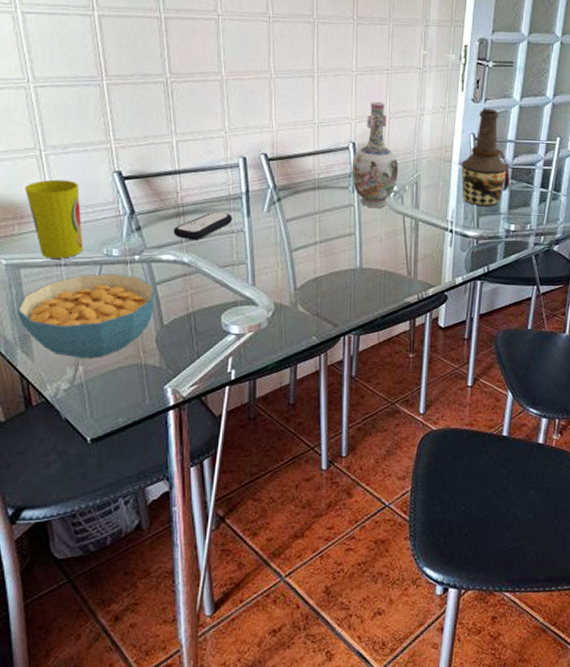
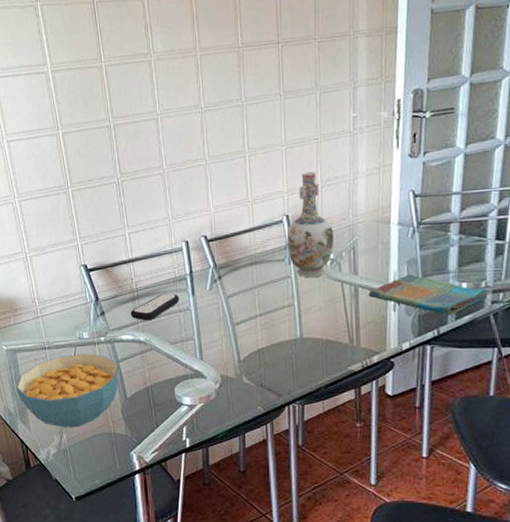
cup: present [25,179,83,259] -> none [16,276,61,343]
dish towel: none [428,213,533,254] -> present [368,274,489,316]
bottle: present [461,108,511,206] -> none [400,161,459,266]

